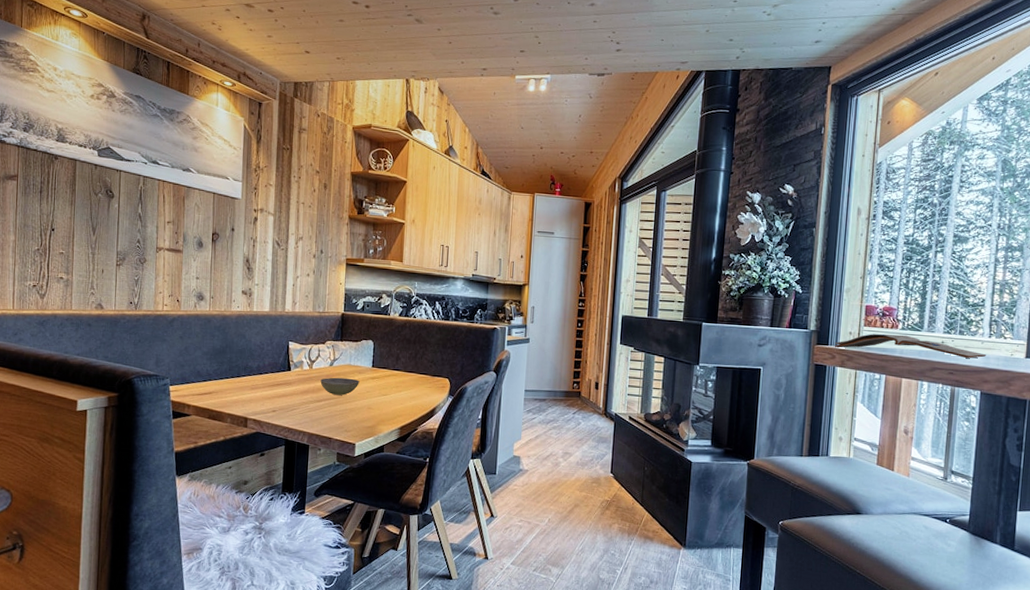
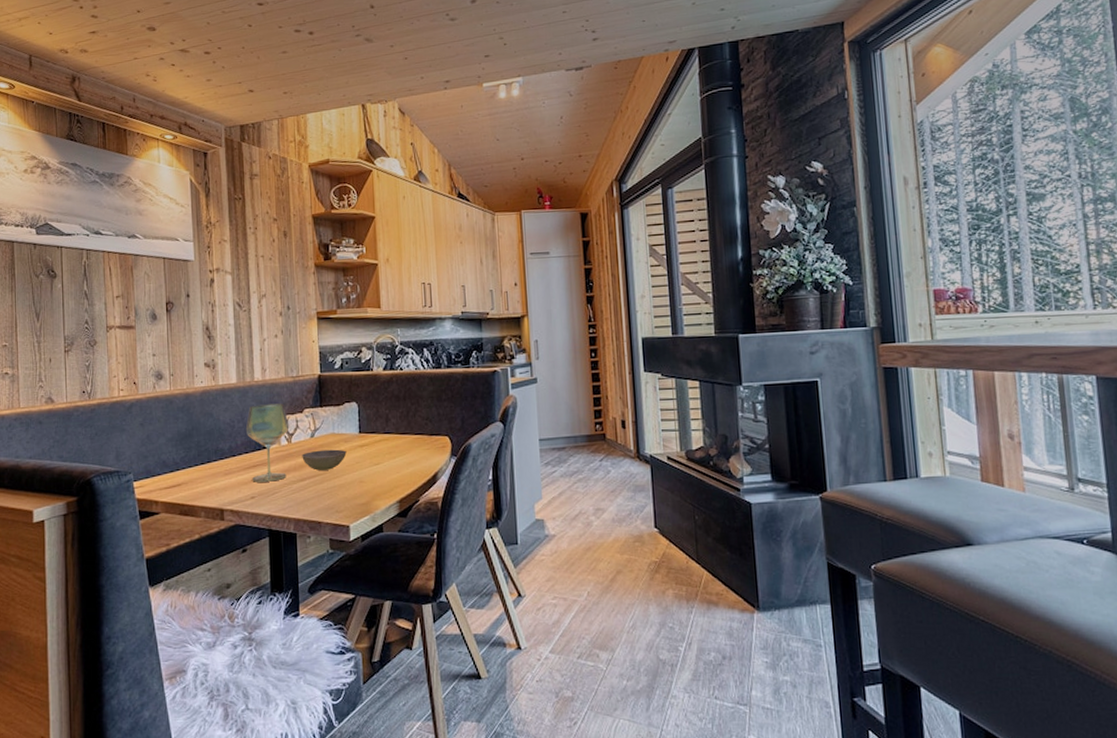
wine glass: none [273,332,312,400] -> present [245,403,290,482]
magazine: present [834,334,986,358] -> none [902,319,1094,345]

